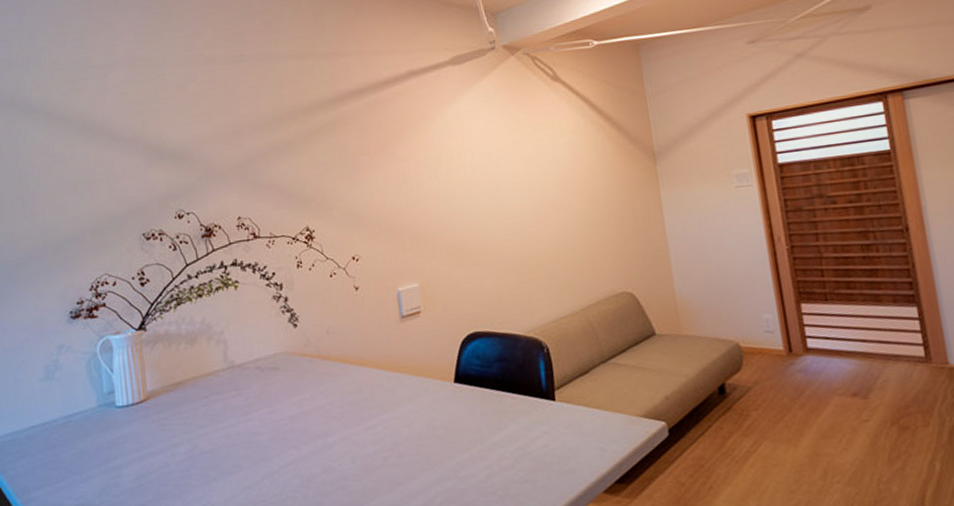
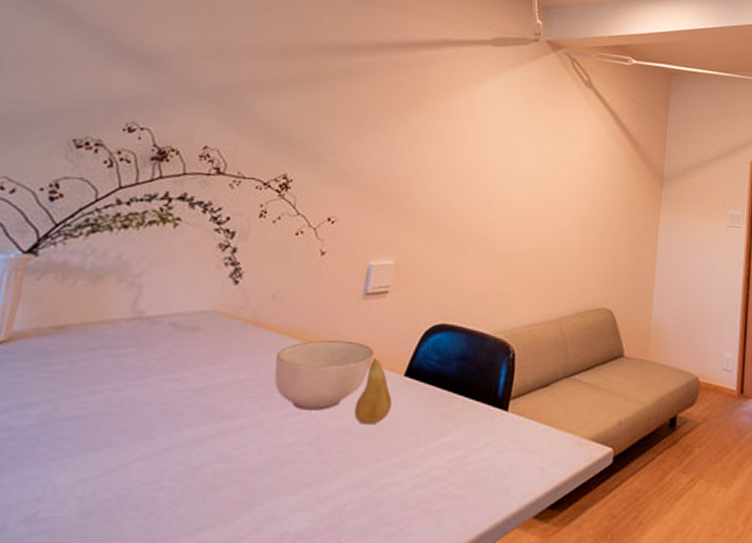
bowl: none [343,359,423,423] -> present [274,339,374,411]
fruit: none [419,371,451,429] -> present [354,358,392,425]

